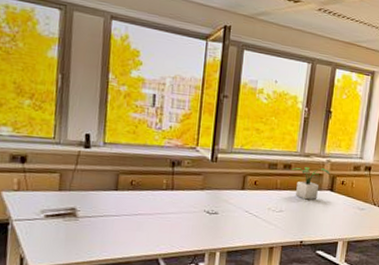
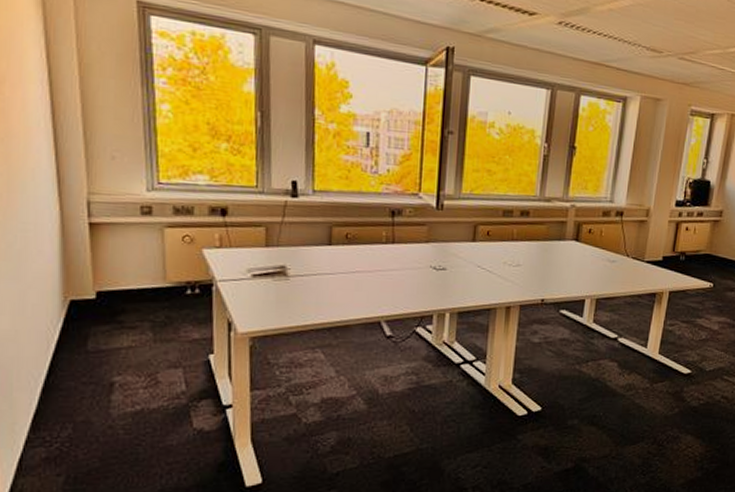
potted plant: present [291,166,330,200] -> none [529,212,575,252]

